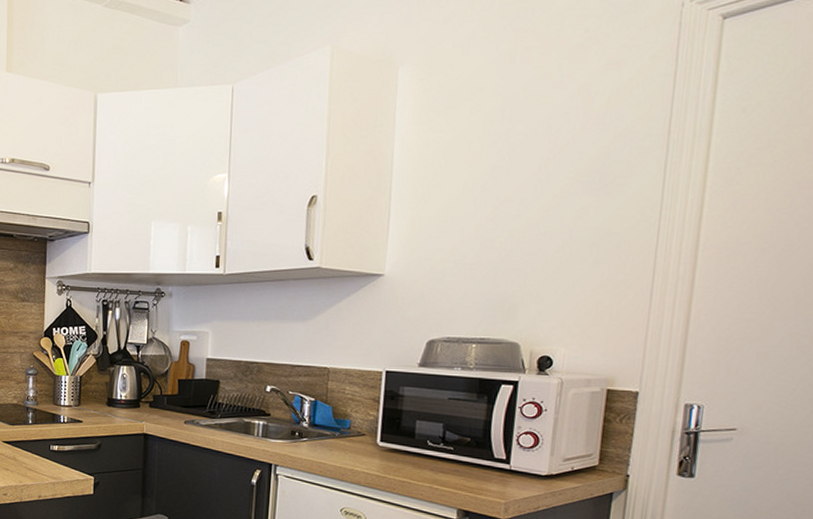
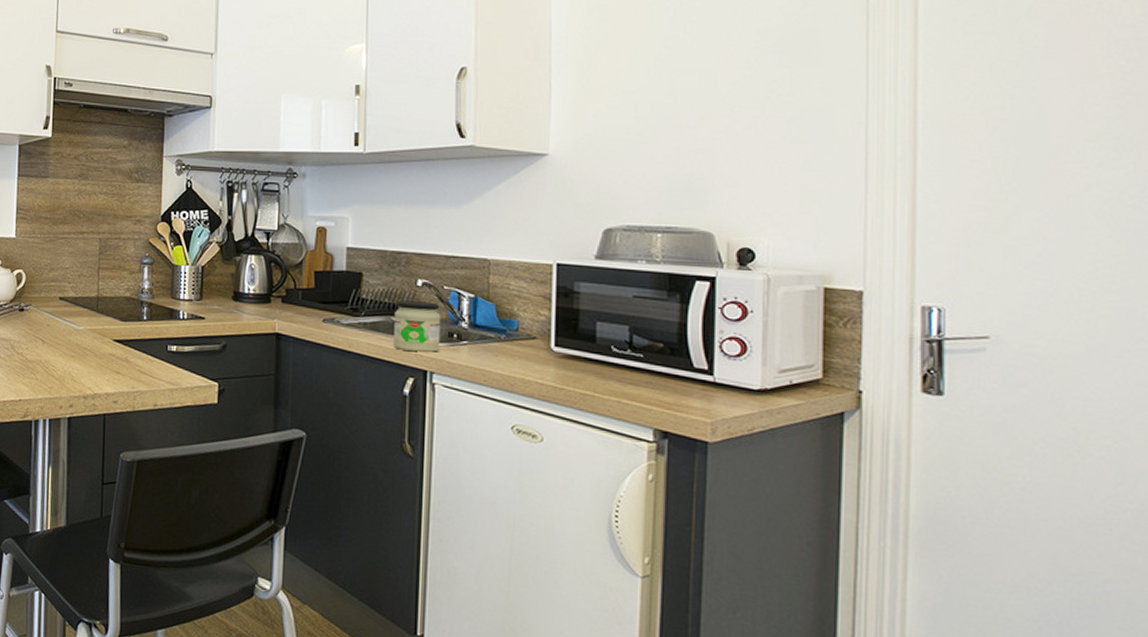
jar: none [244,404,286,449] -> present [393,300,441,353]

